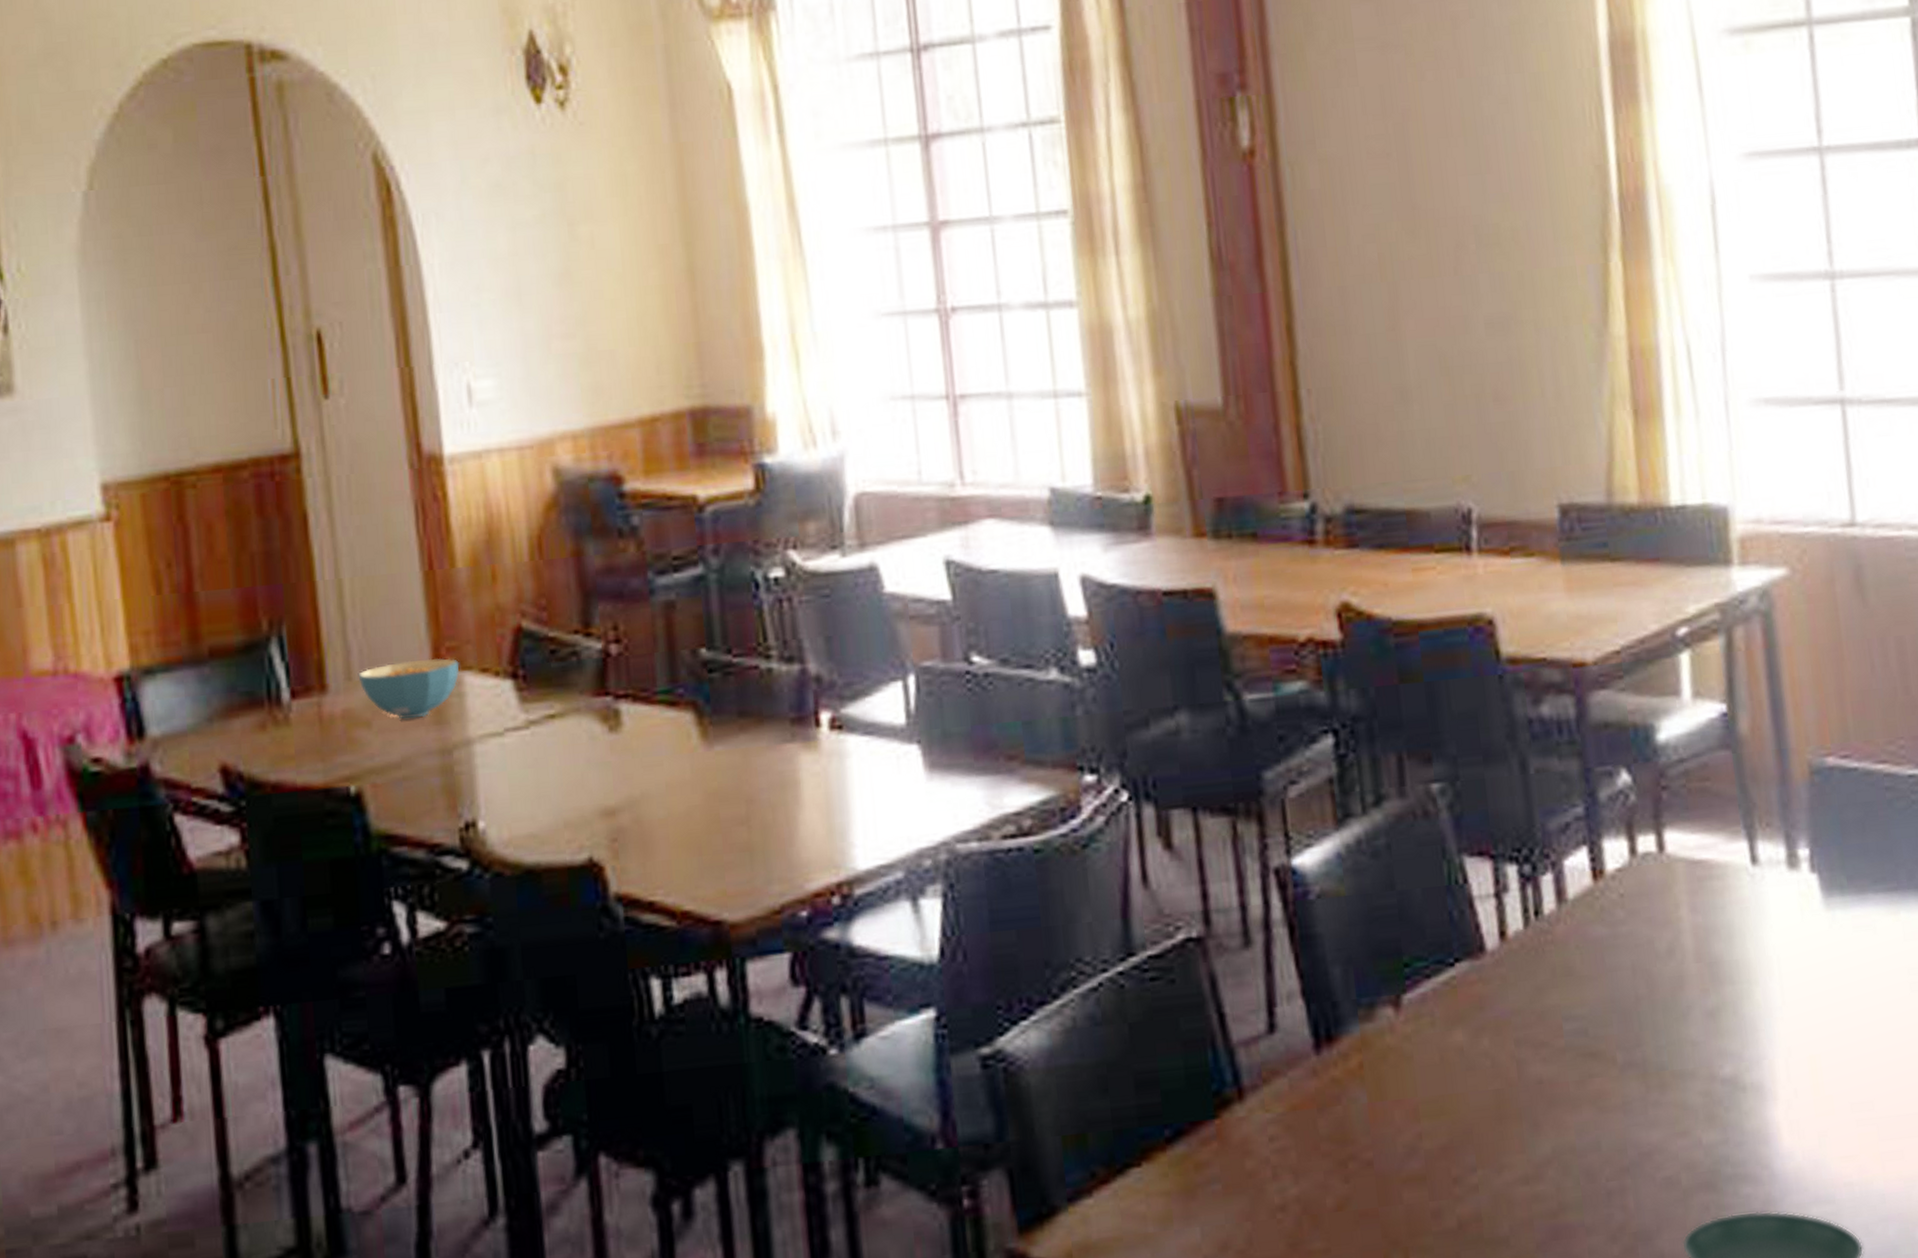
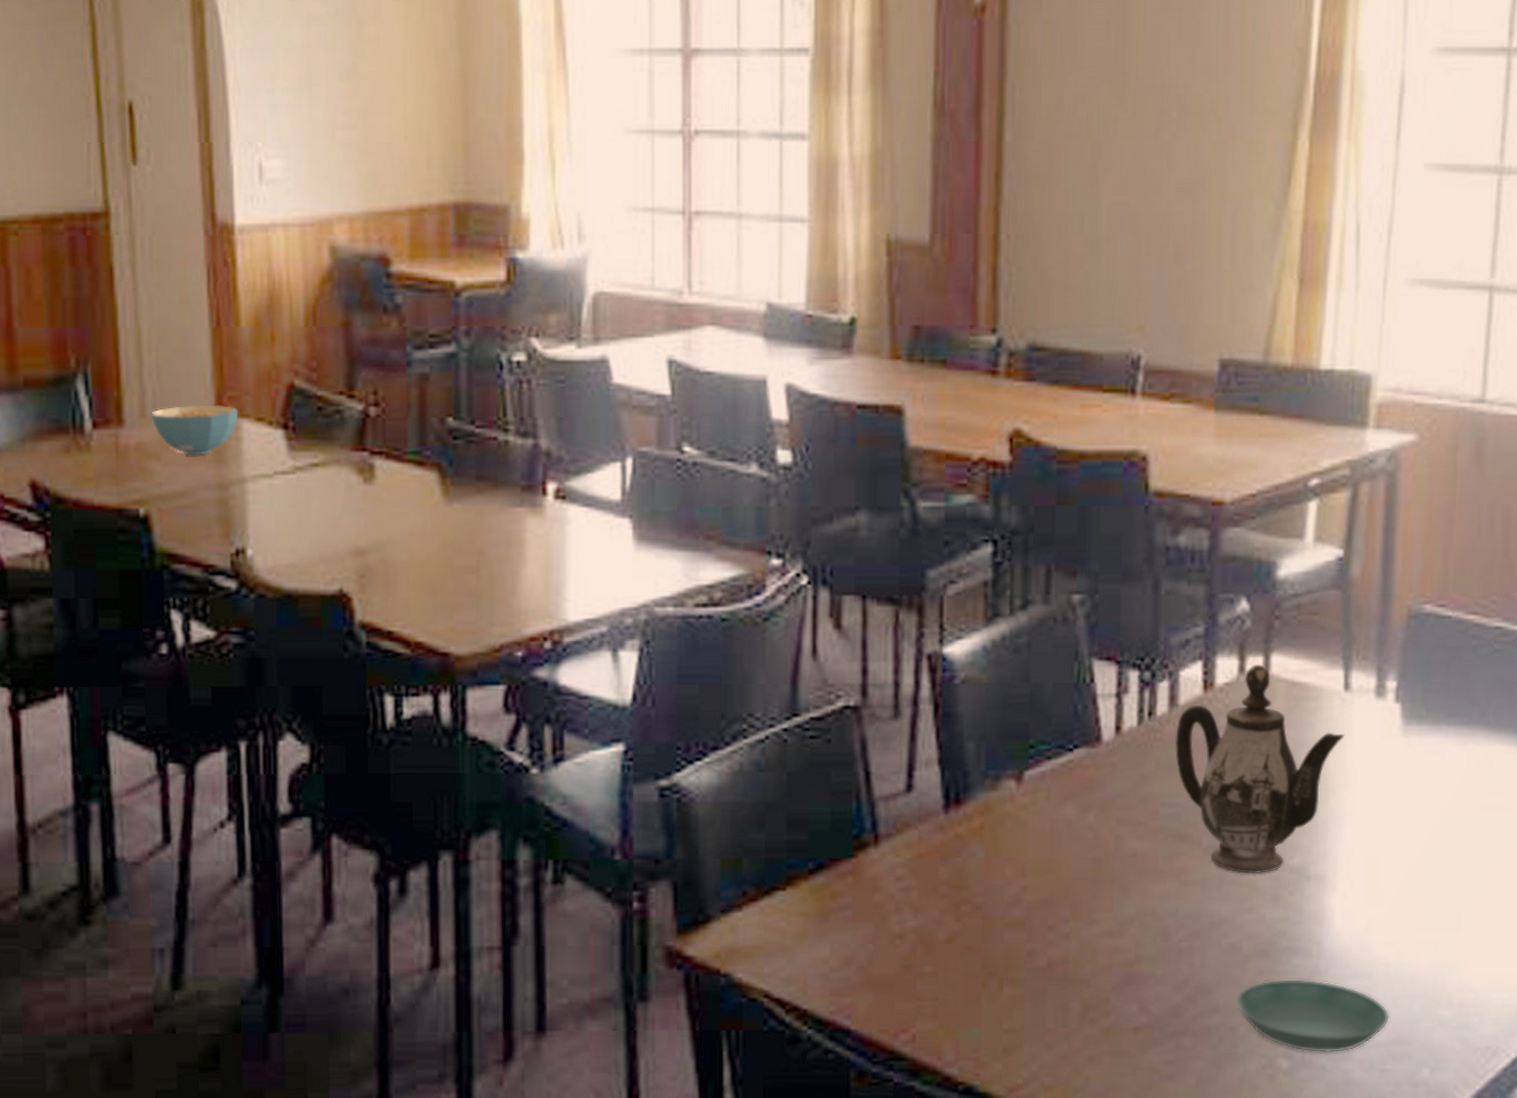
teapot: none [1568,843,1760,1091] -> present [1175,663,1345,875]

